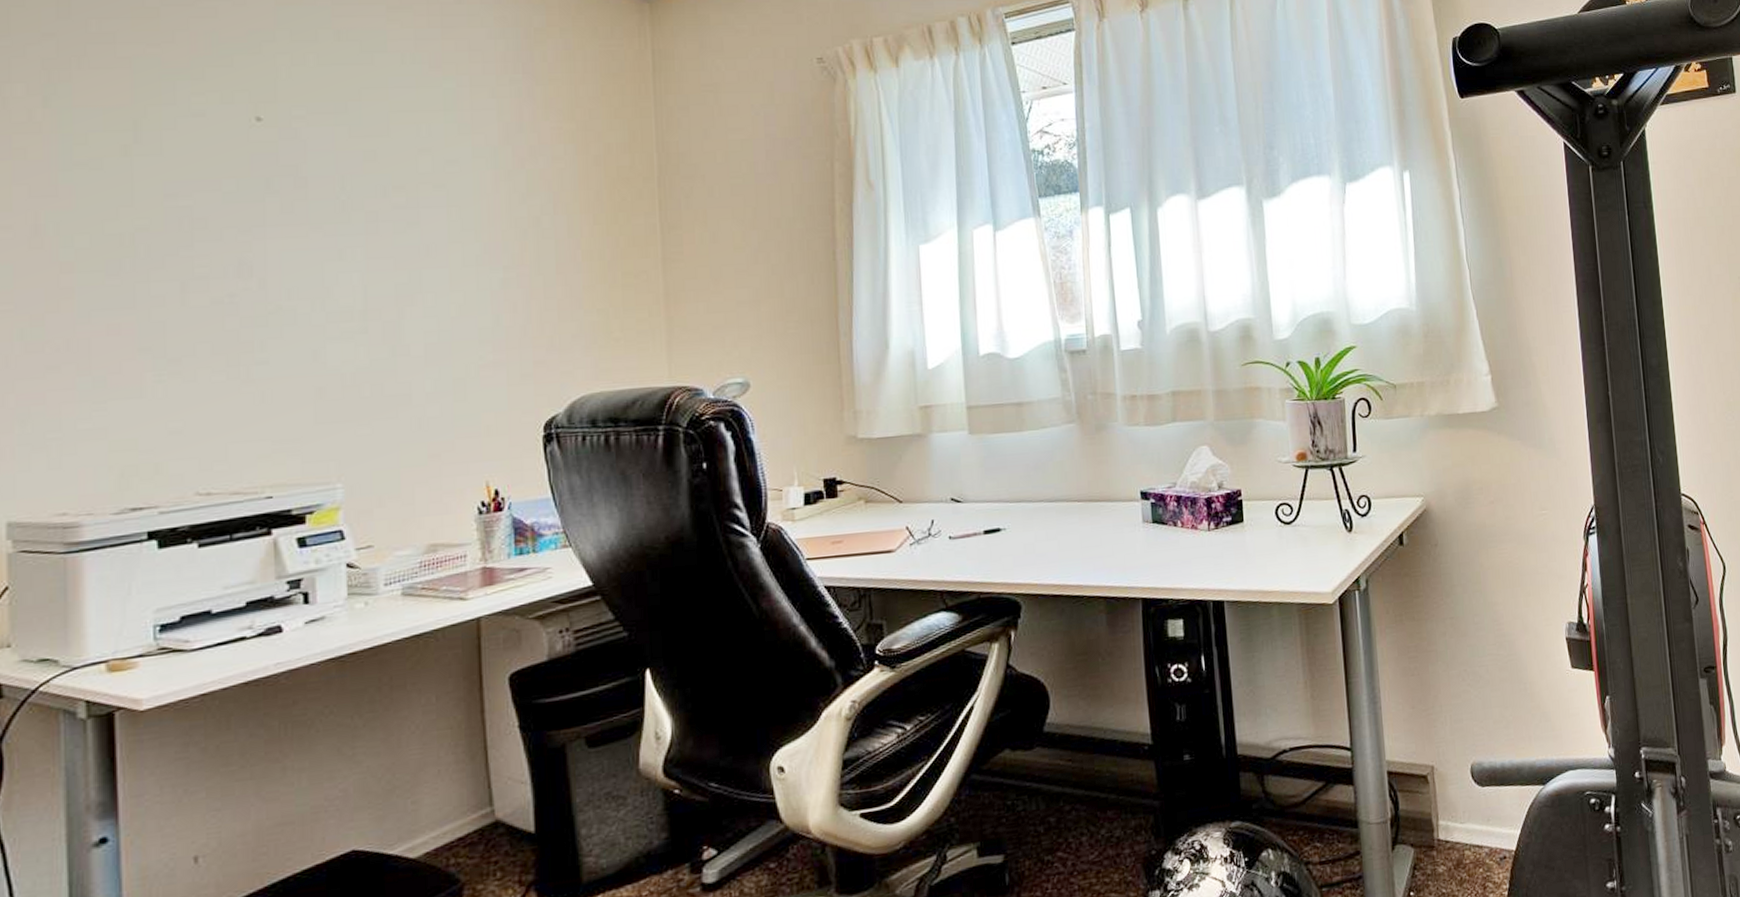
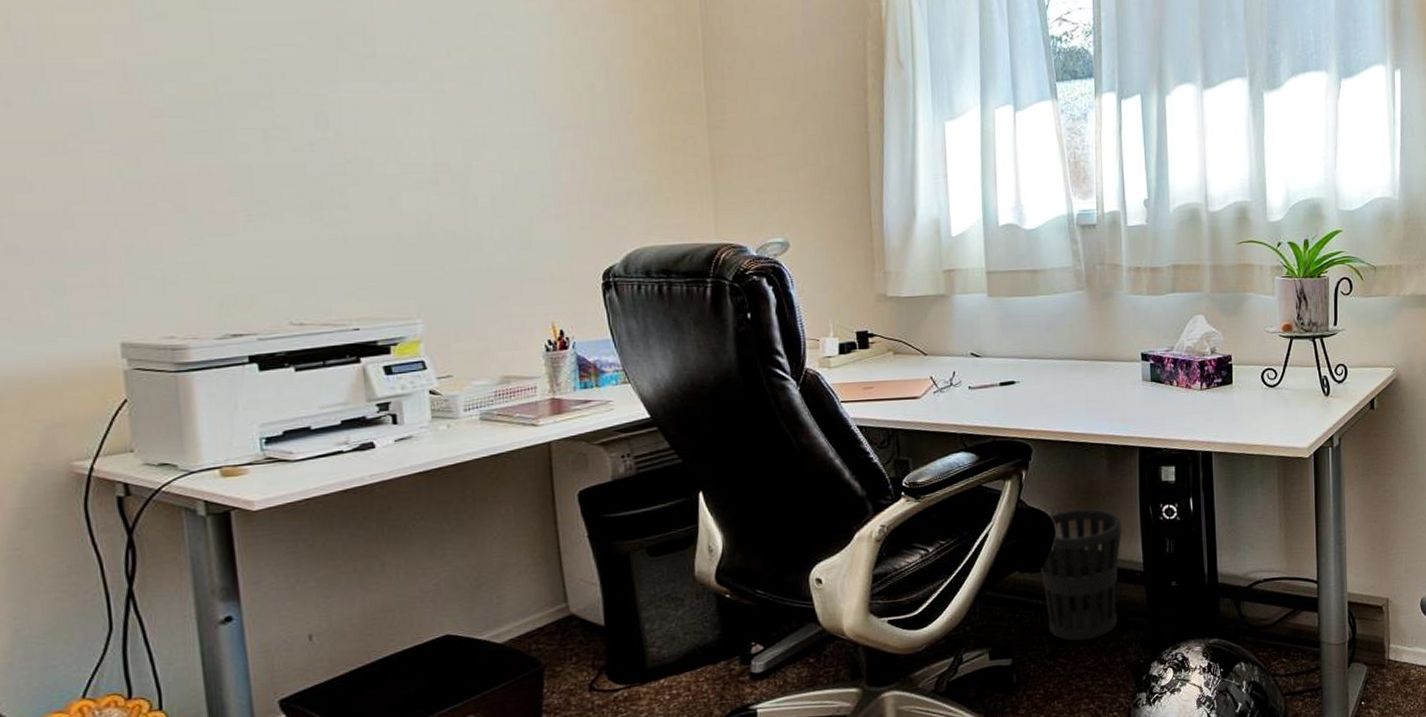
wastebasket: none [1034,672,1126,831] -> present [1041,509,1122,641]

